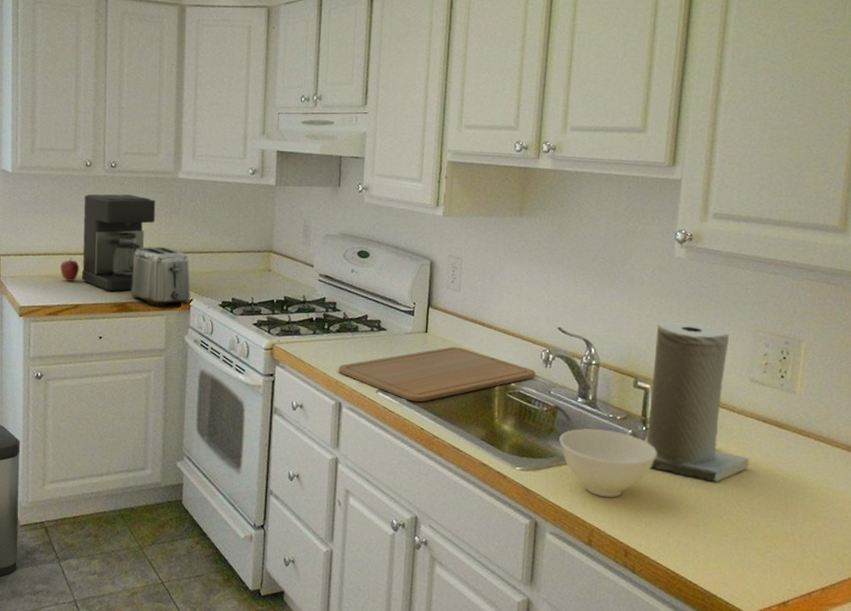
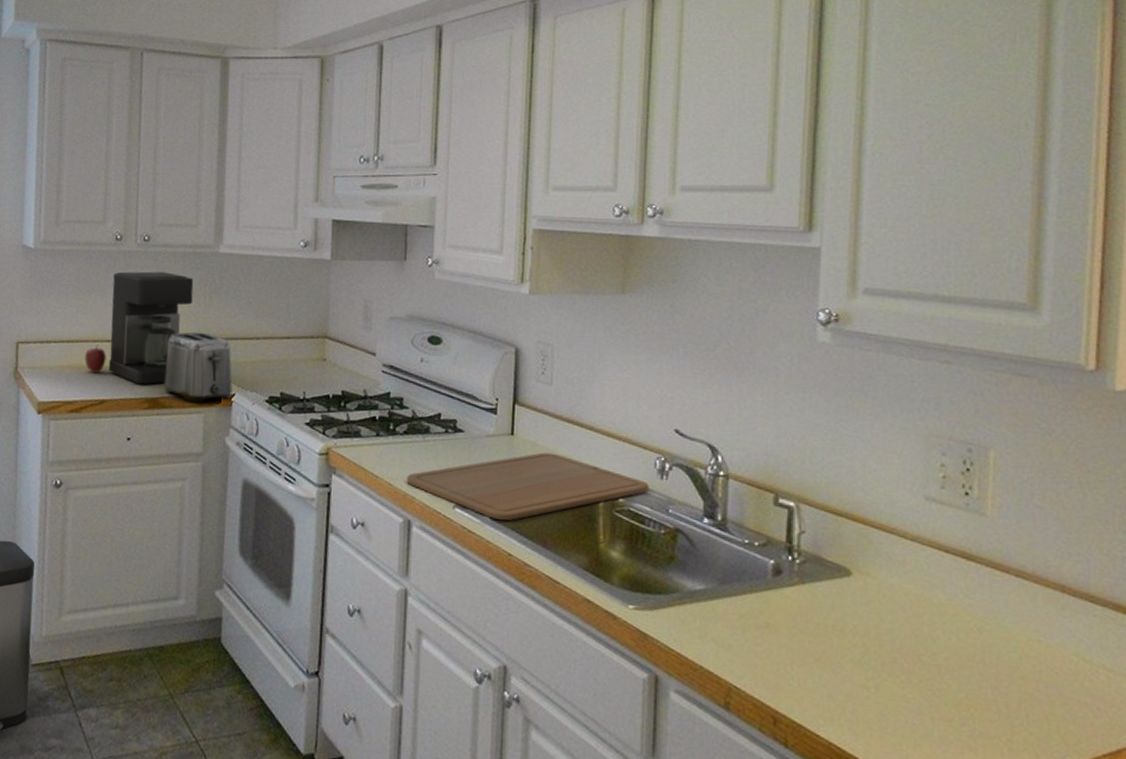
bowl: present [559,428,658,498] -> none [682,557,809,648]
paper towel: present [644,321,749,482] -> none [791,422,930,630]

